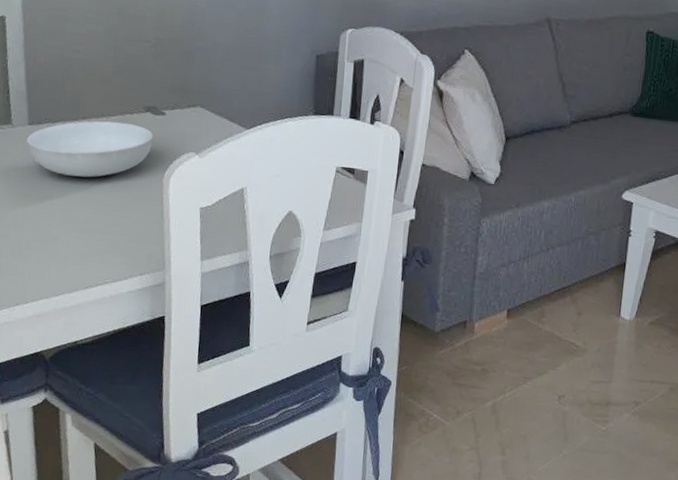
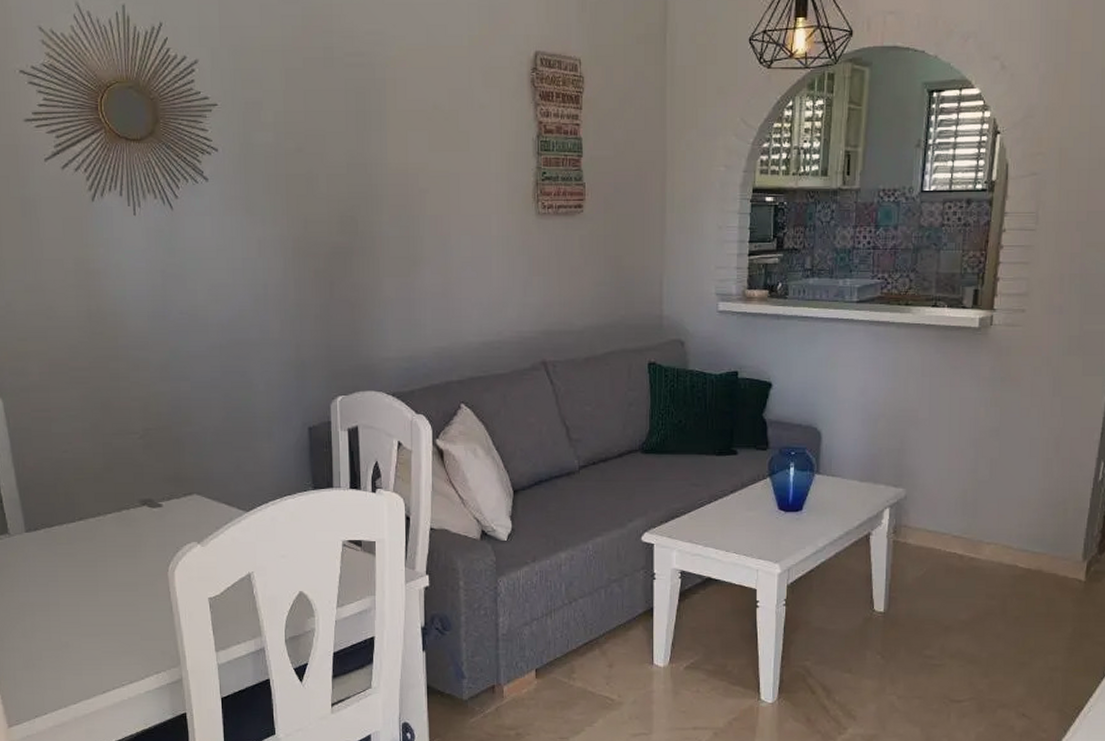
serving bowl: present [27,121,154,178] -> none [26,519,153,580]

